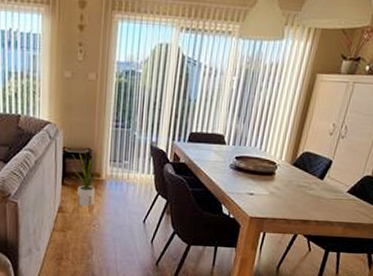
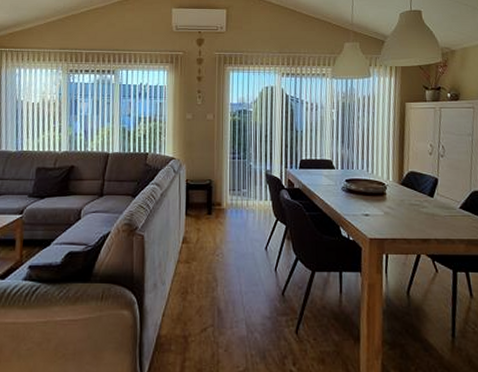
house plant: present [71,152,102,214] -> none [194,183,223,243]

